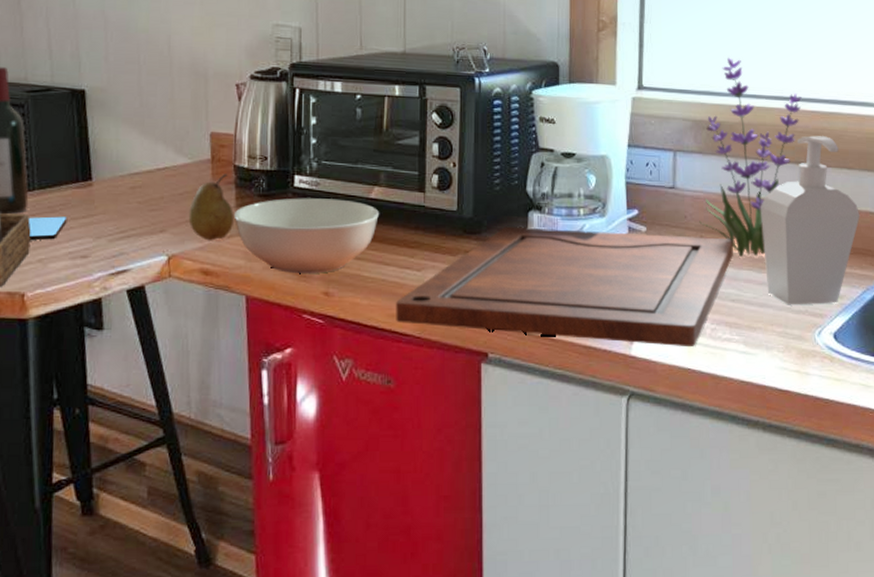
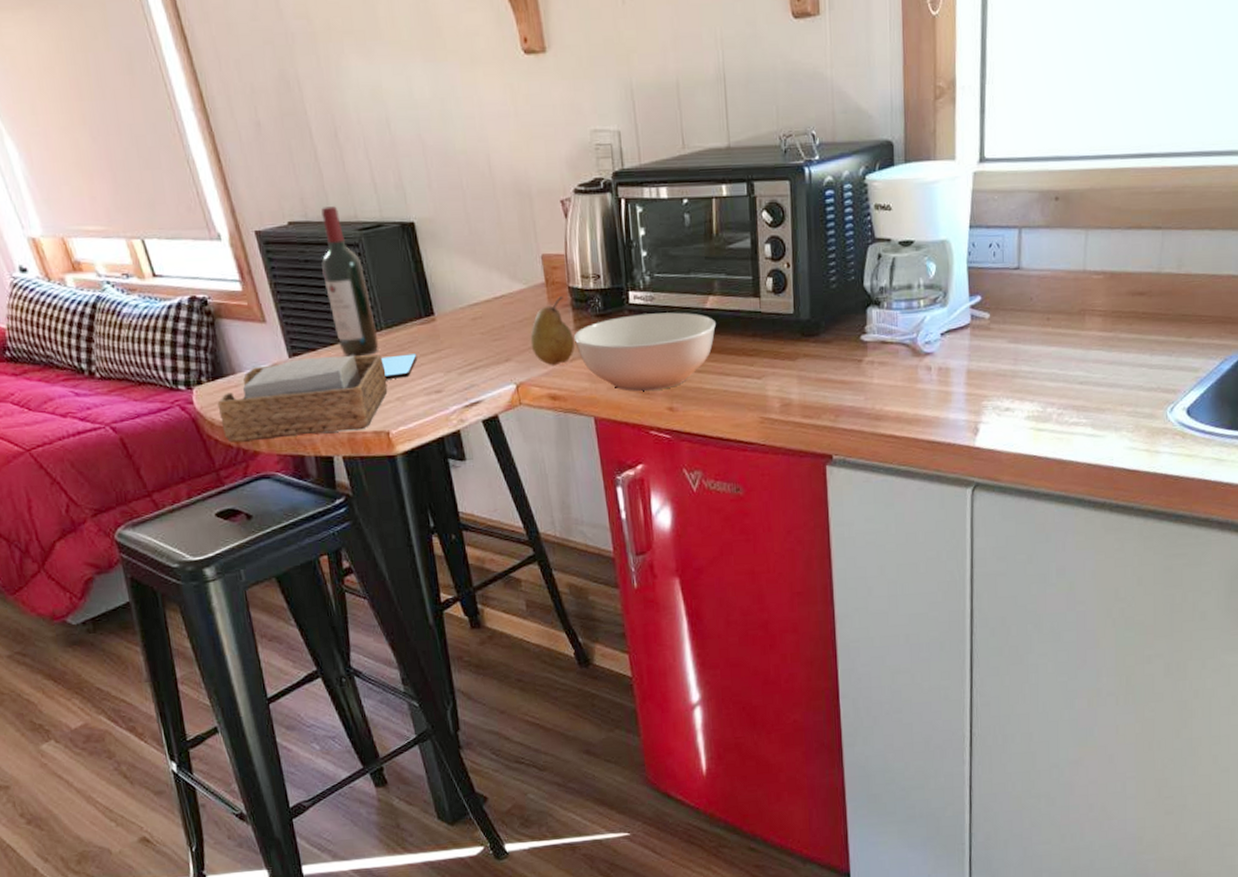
cutting board: present [396,226,734,348] -> none [739,318,1083,435]
plant: present [699,57,802,258] -> none [1046,114,1161,338]
soap bottle: present [760,136,861,306] -> none [1111,195,1222,383]

